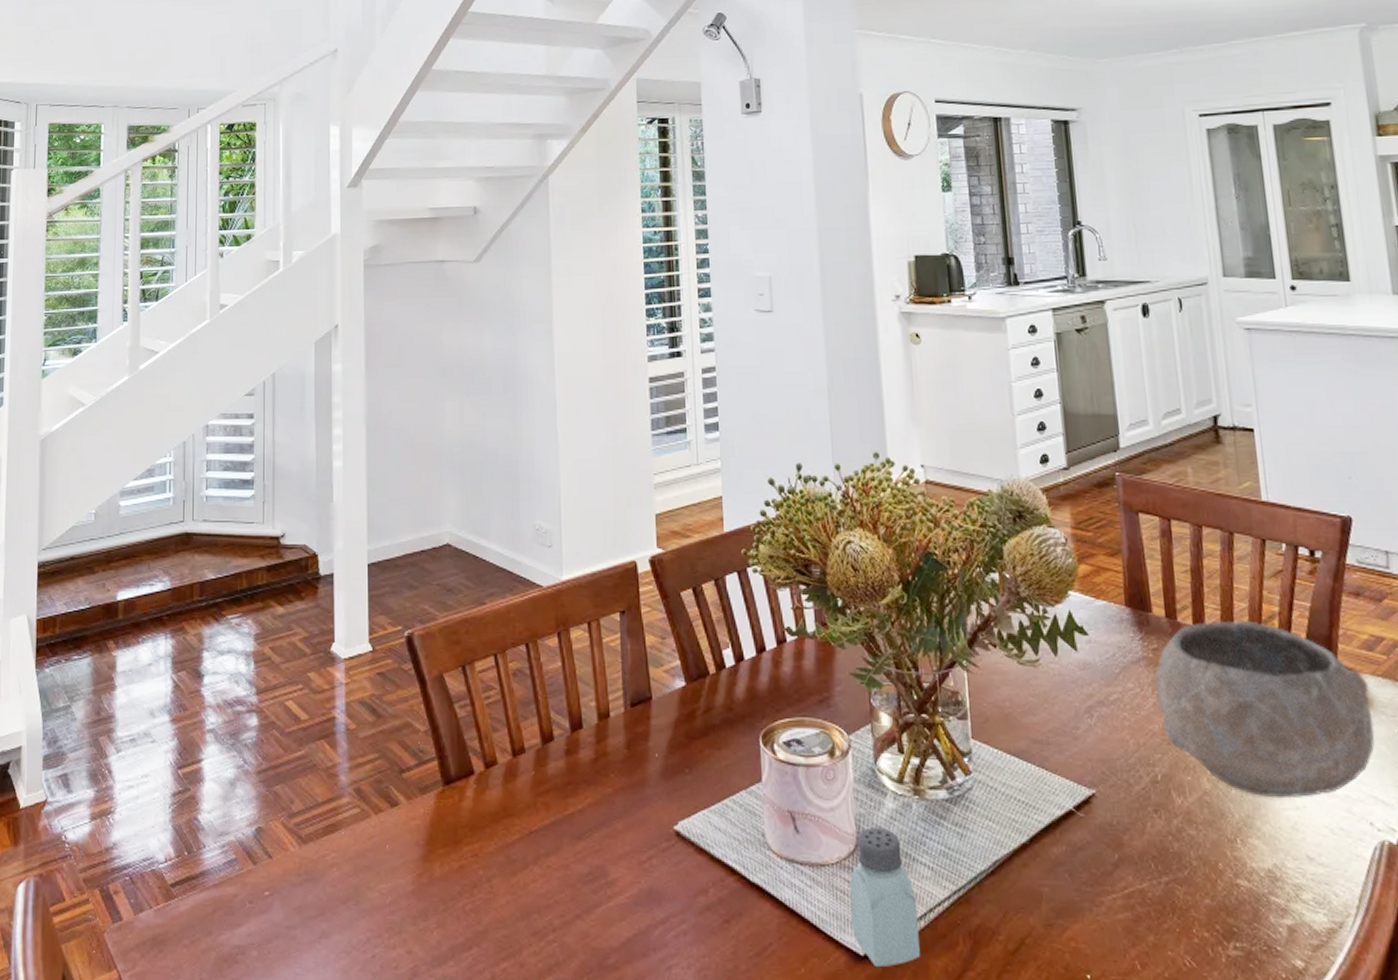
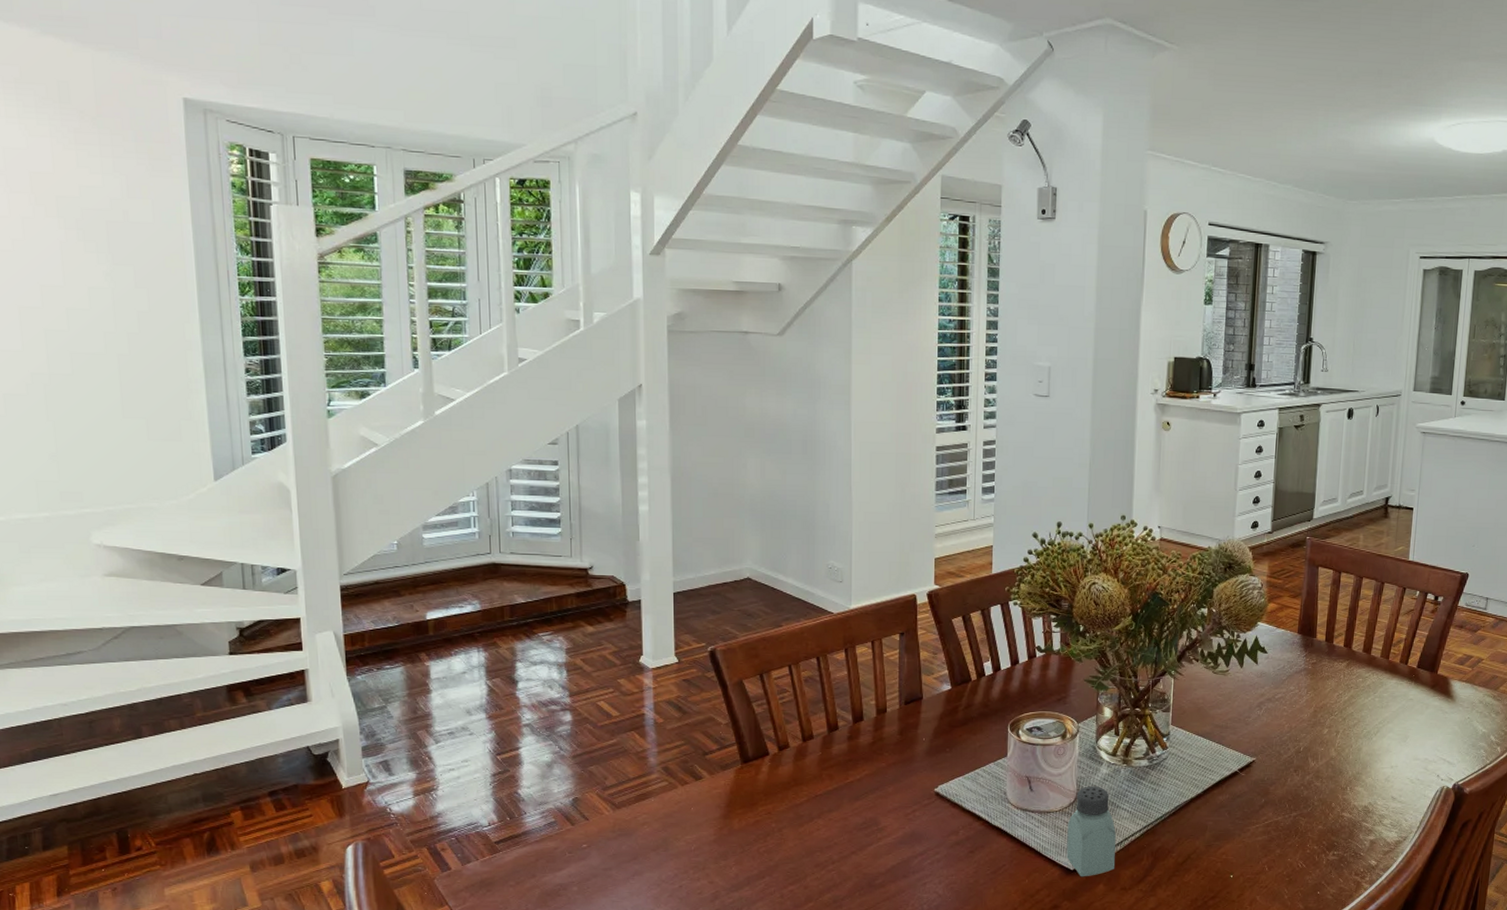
bowl: present [1153,620,1376,799] -> none [1308,643,1456,761]

